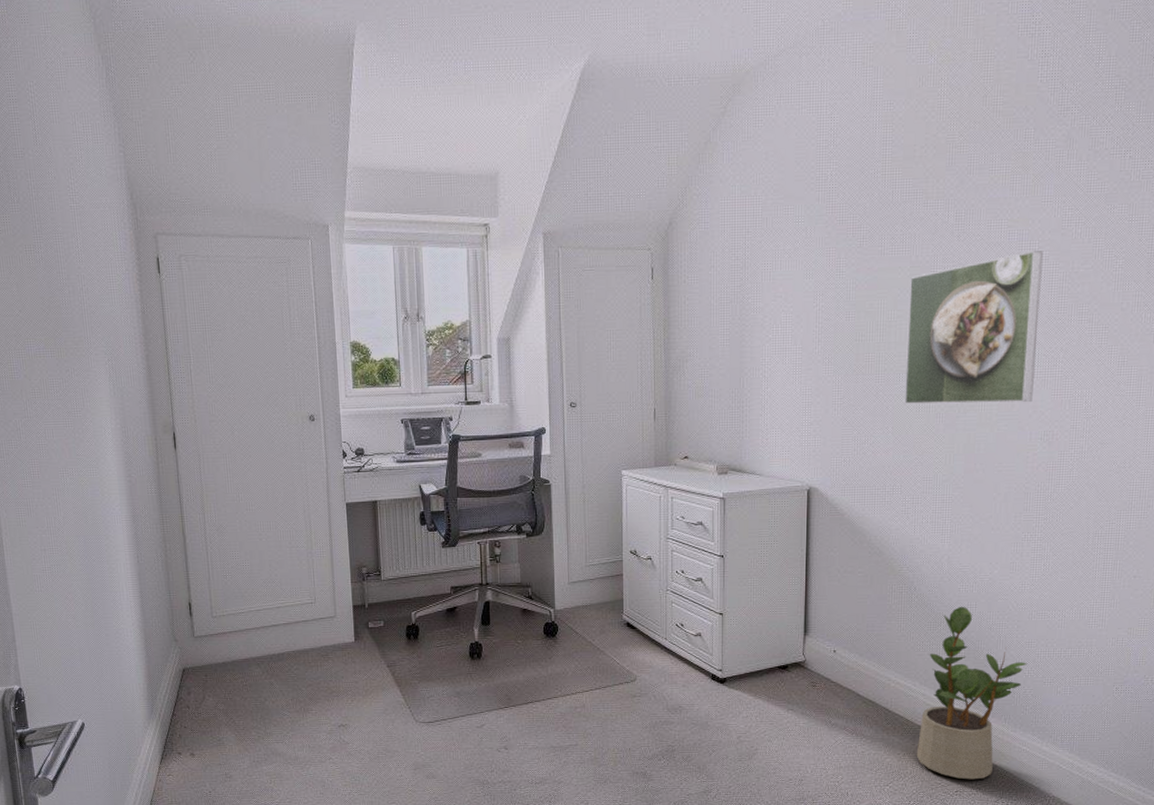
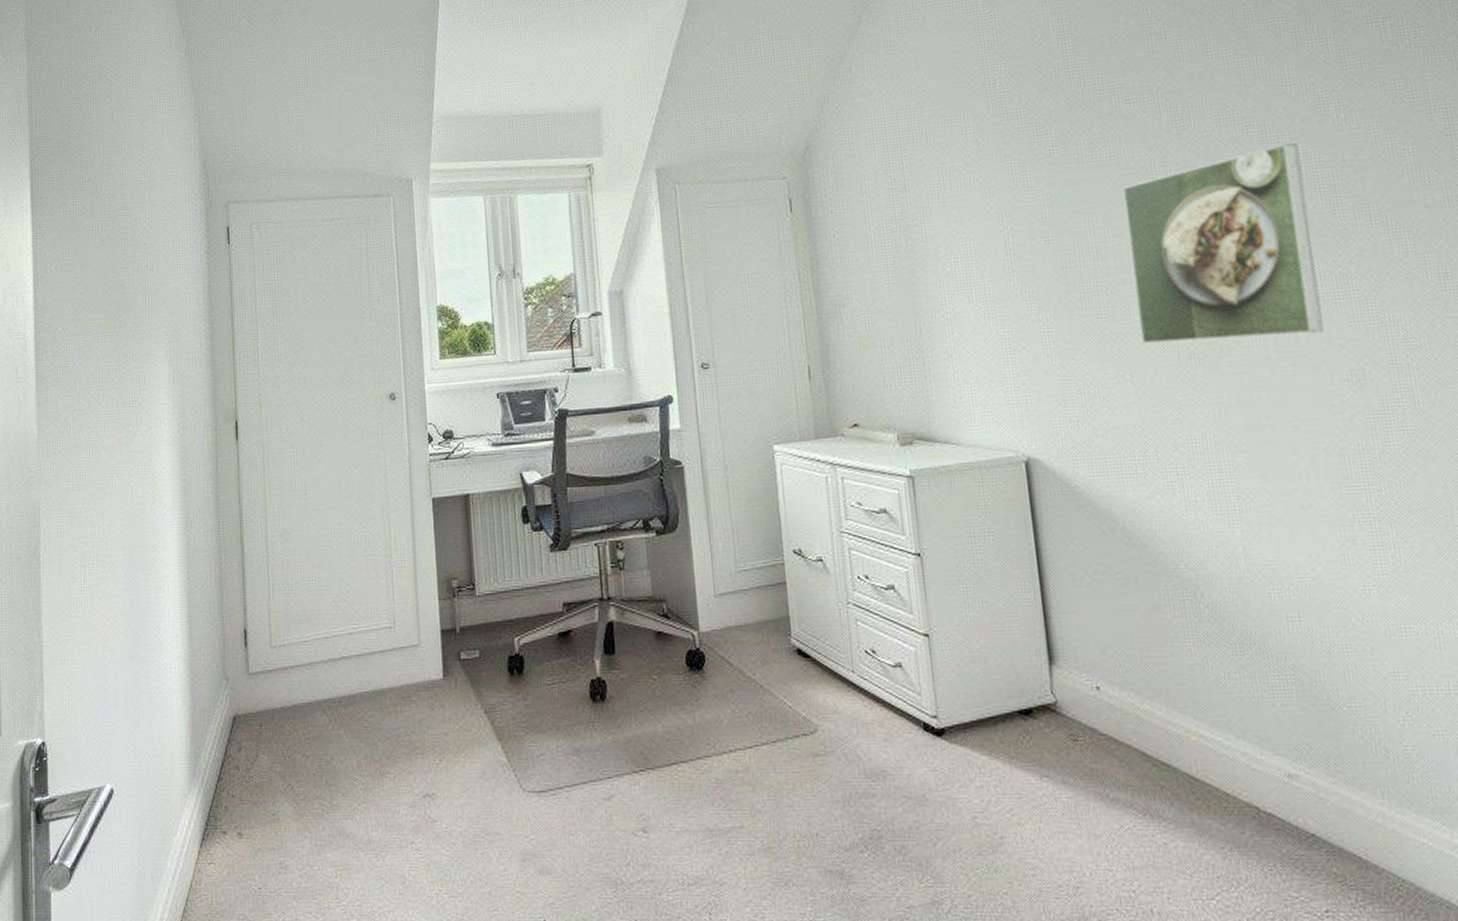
potted plant: present [916,606,1027,780] -> none [1241,619,1399,892]

